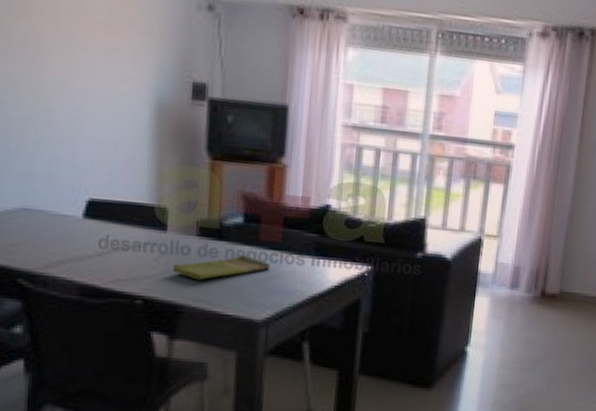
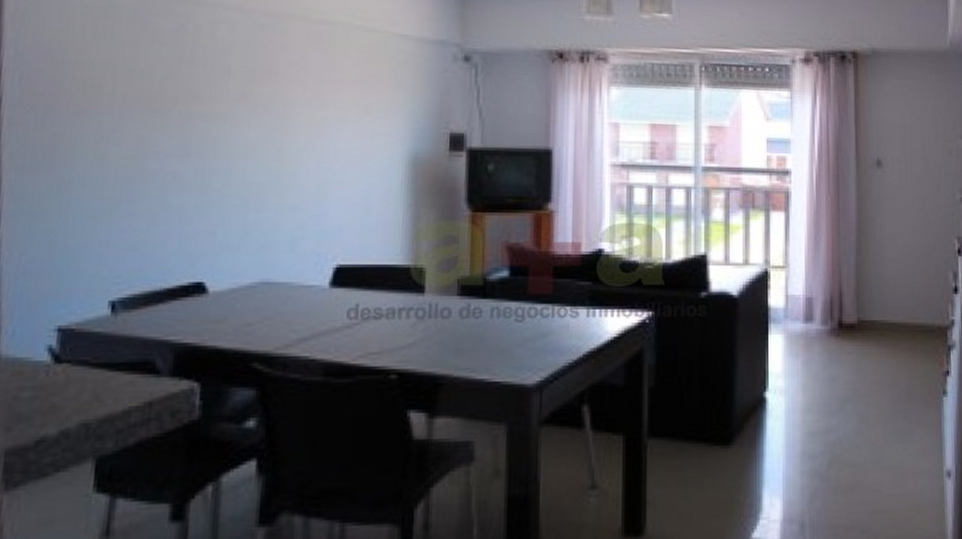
dish towel: present [172,254,271,280] -> none [431,311,542,345]

